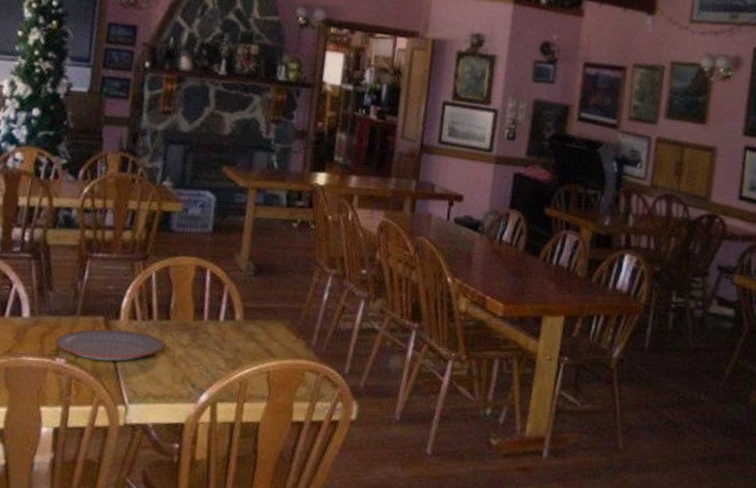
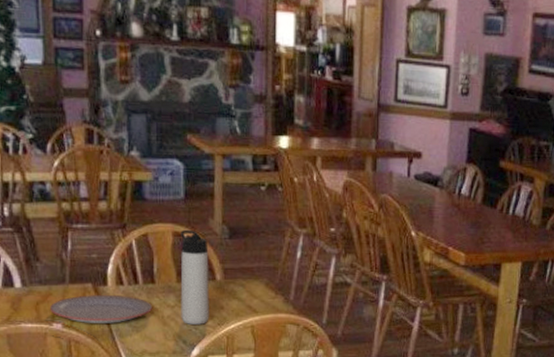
thermos bottle: none [193,264,231,368] -> present [180,229,209,325]

